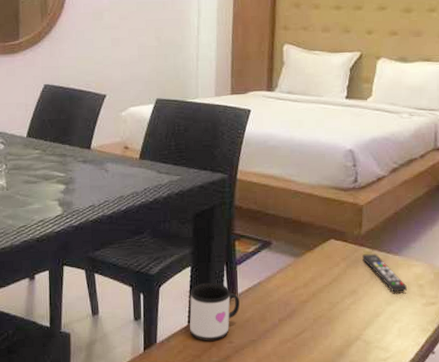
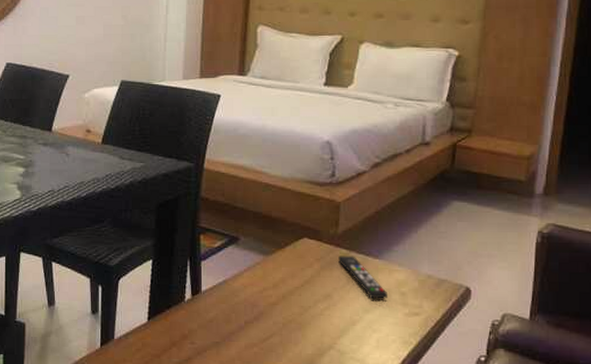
mug: present [189,282,240,341] -> none [149,277,203,341]

